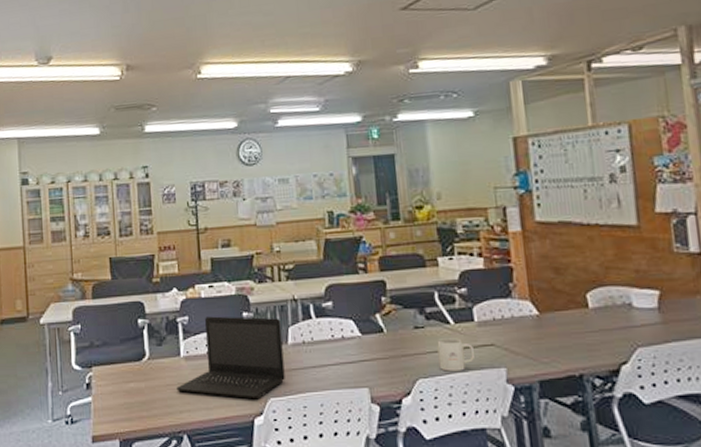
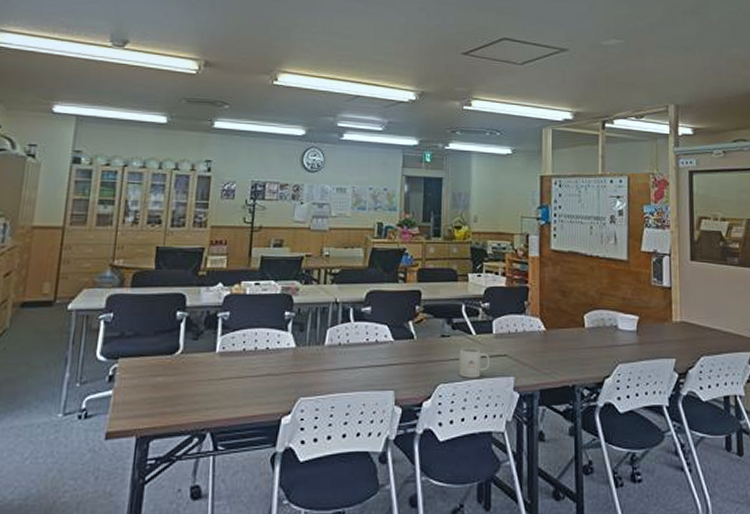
laptop: present [176,316,285,400] -> none [206,313,321,399]

